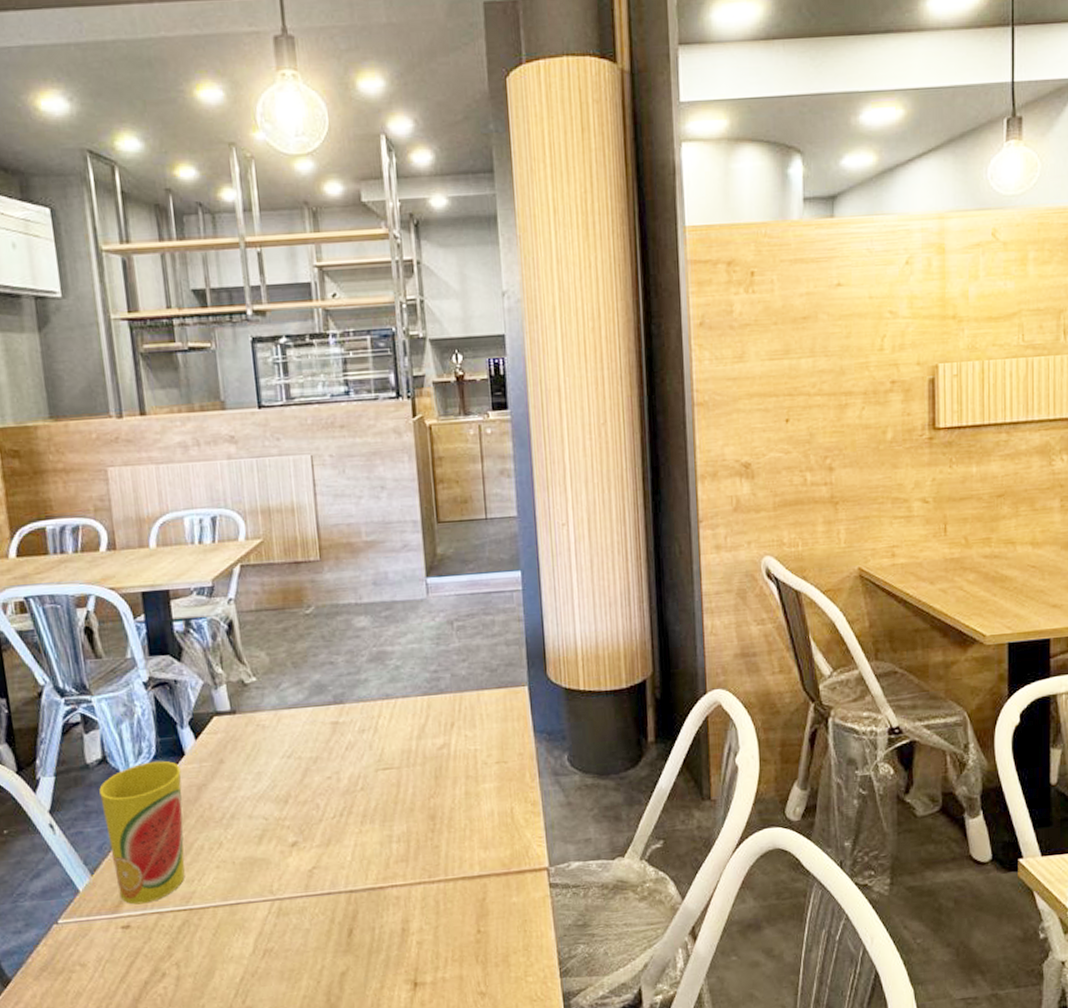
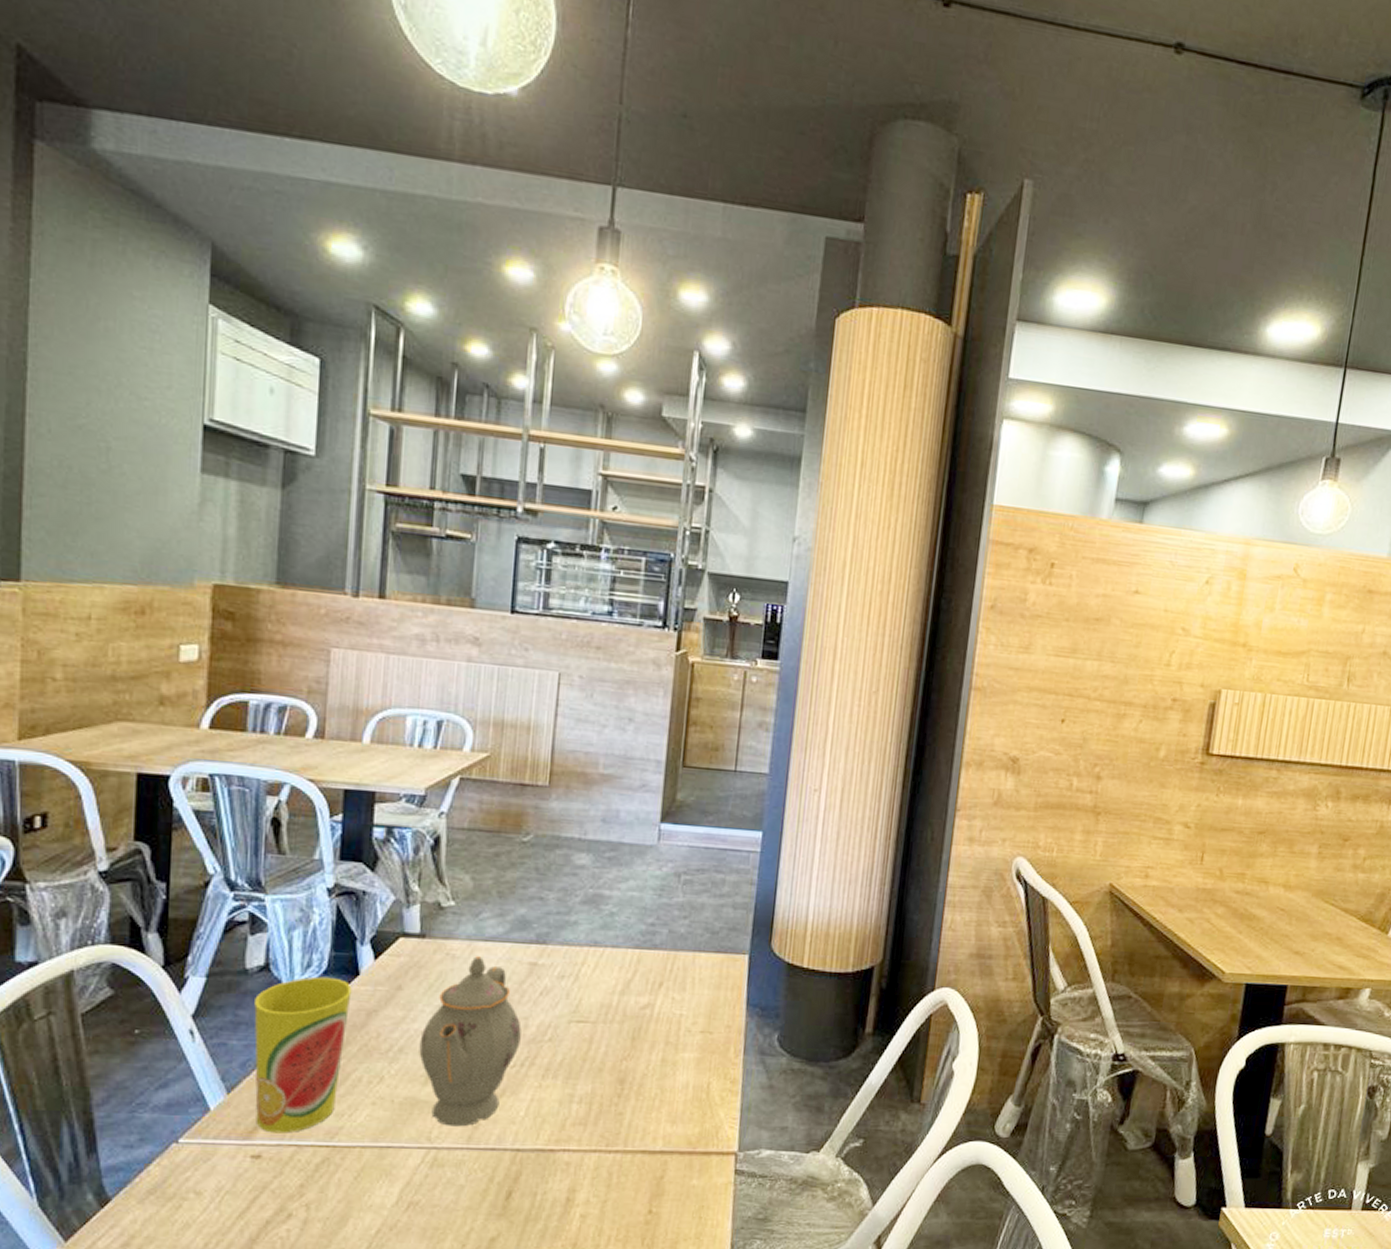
teapot: none [247,723,336,879] -> present [419,956,522,1127]

